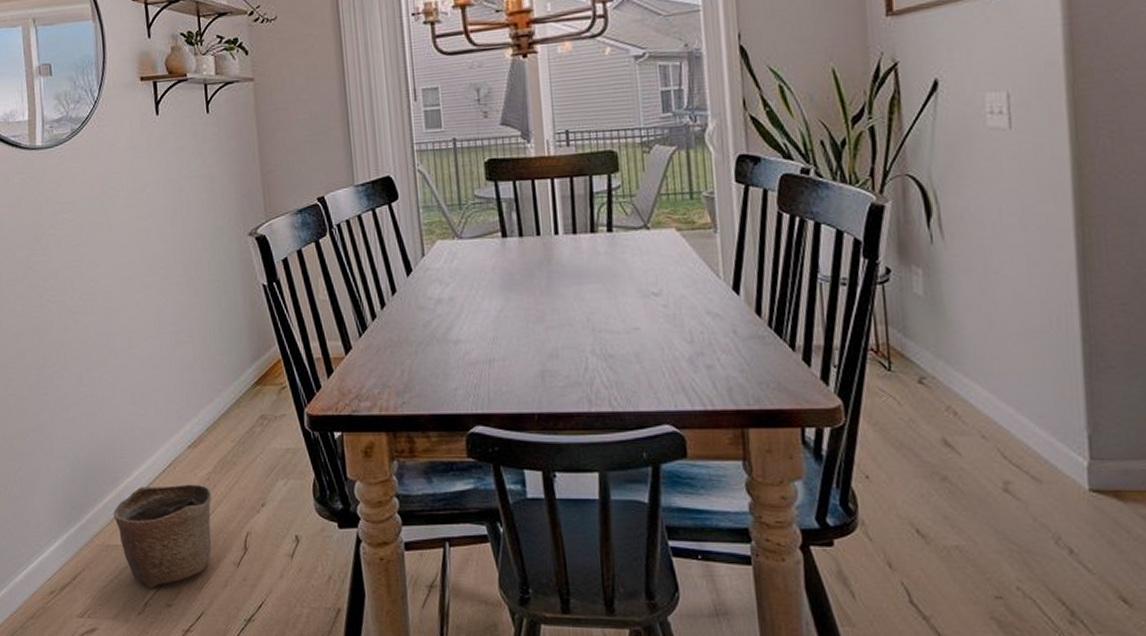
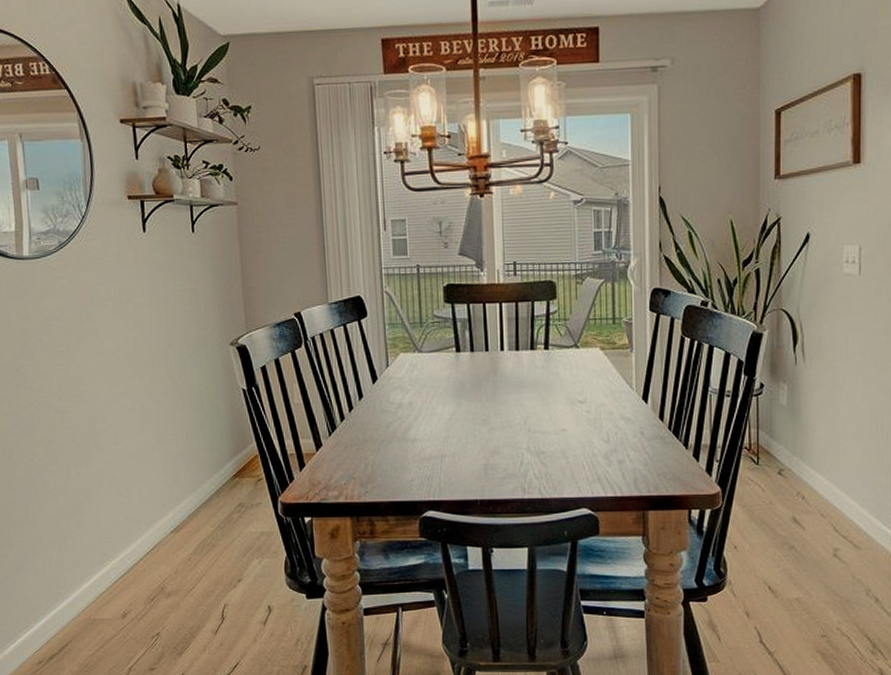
basket: present [113,484,212,590] -> none [99,564,193,656]

